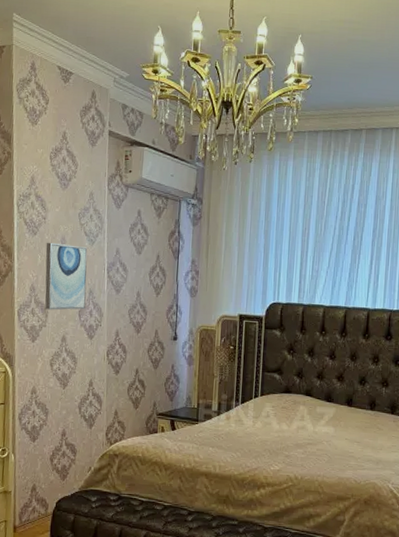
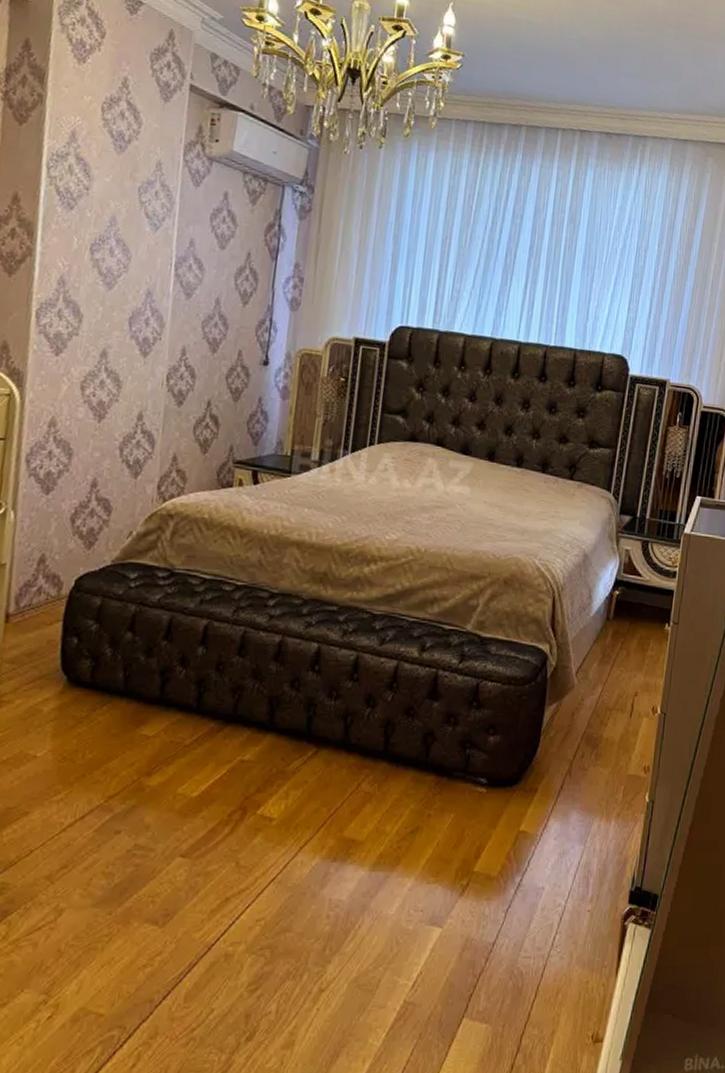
wall art: present [45,242,88,310] -> none [78,221,149,316]

